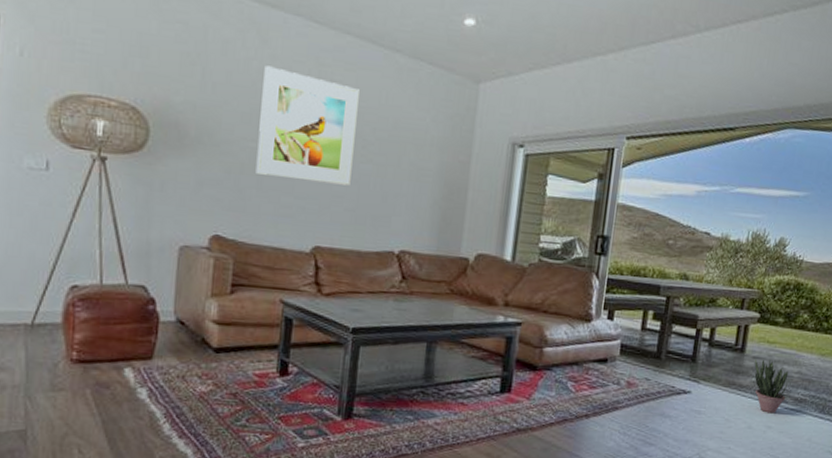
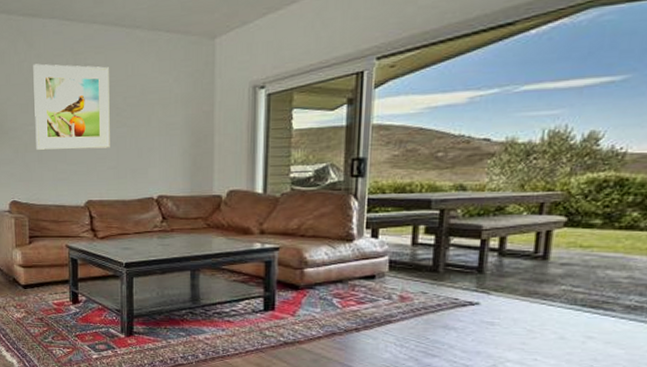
potted plant: present [754,358,789,414] -> none [562,265,615,323]

